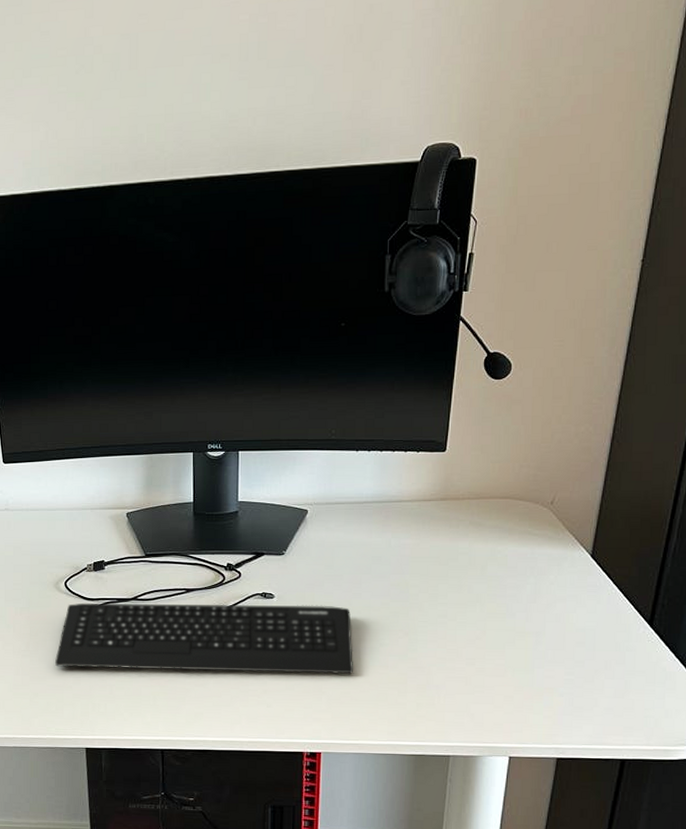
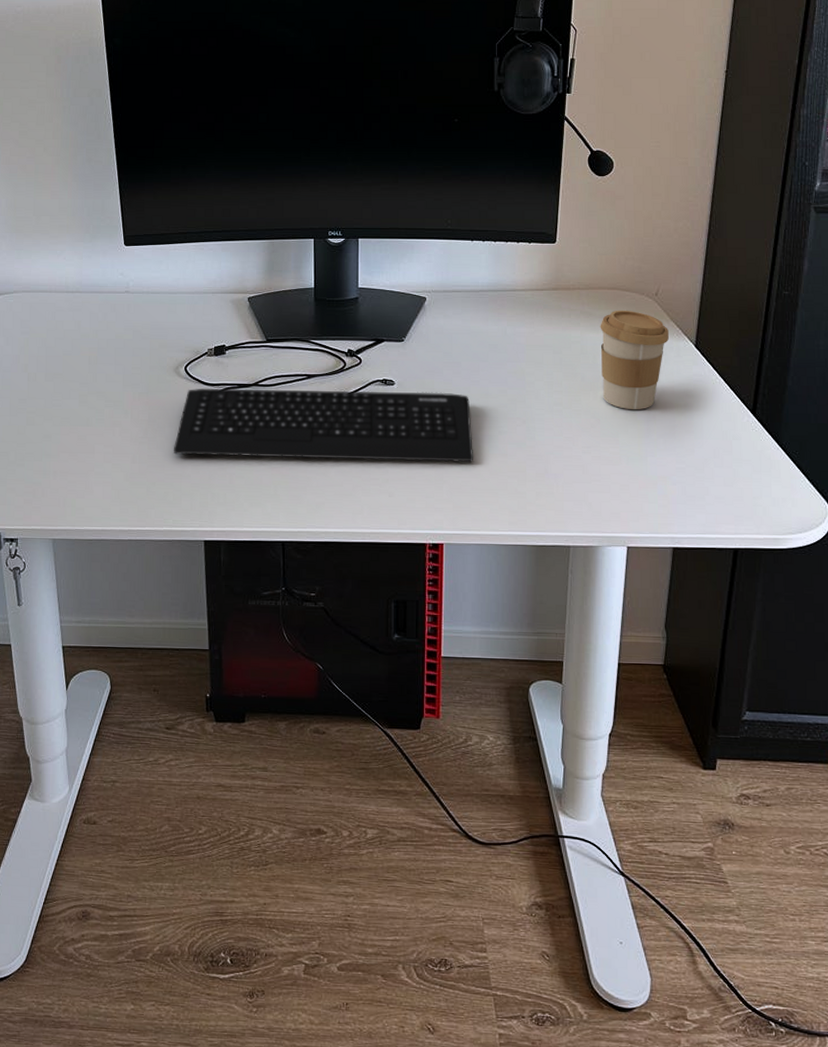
coffee cup: none [490,519,563,621] -> present [600,310,669,409]

